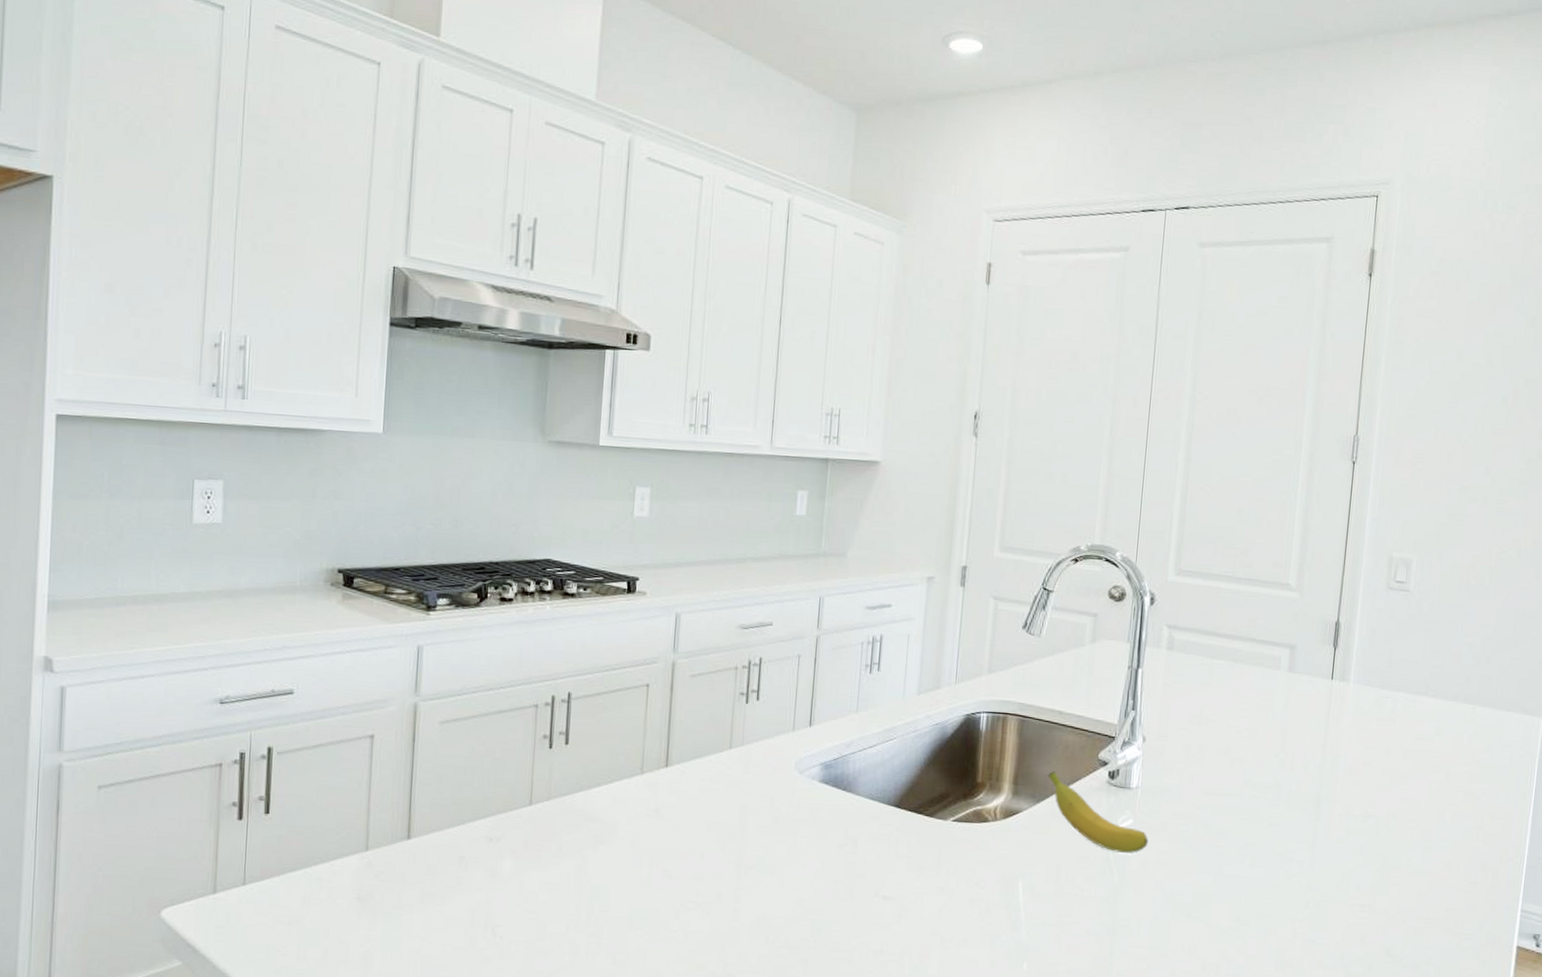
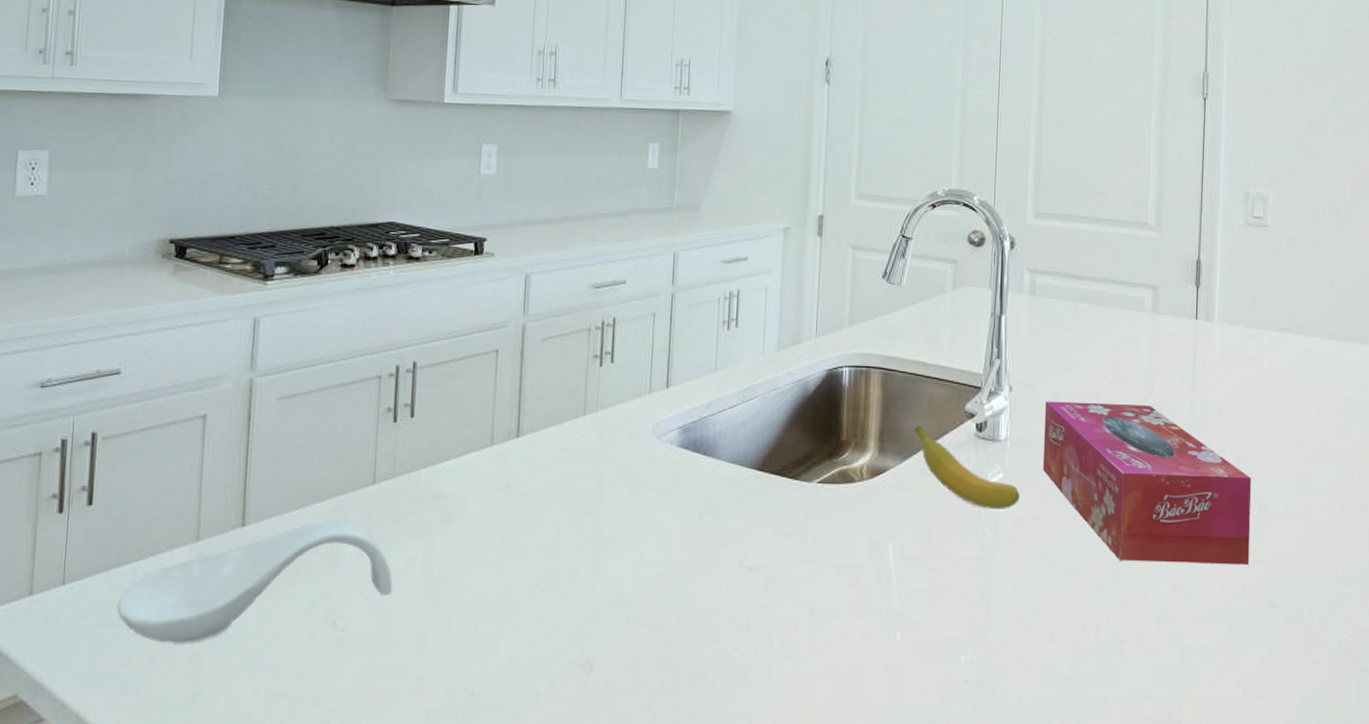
spoon rest: none [293,837,547,943] -> present [116,520,392,644]
tissue box: none [1171,752,1378,916] -> present [1042,401,1252,566]

